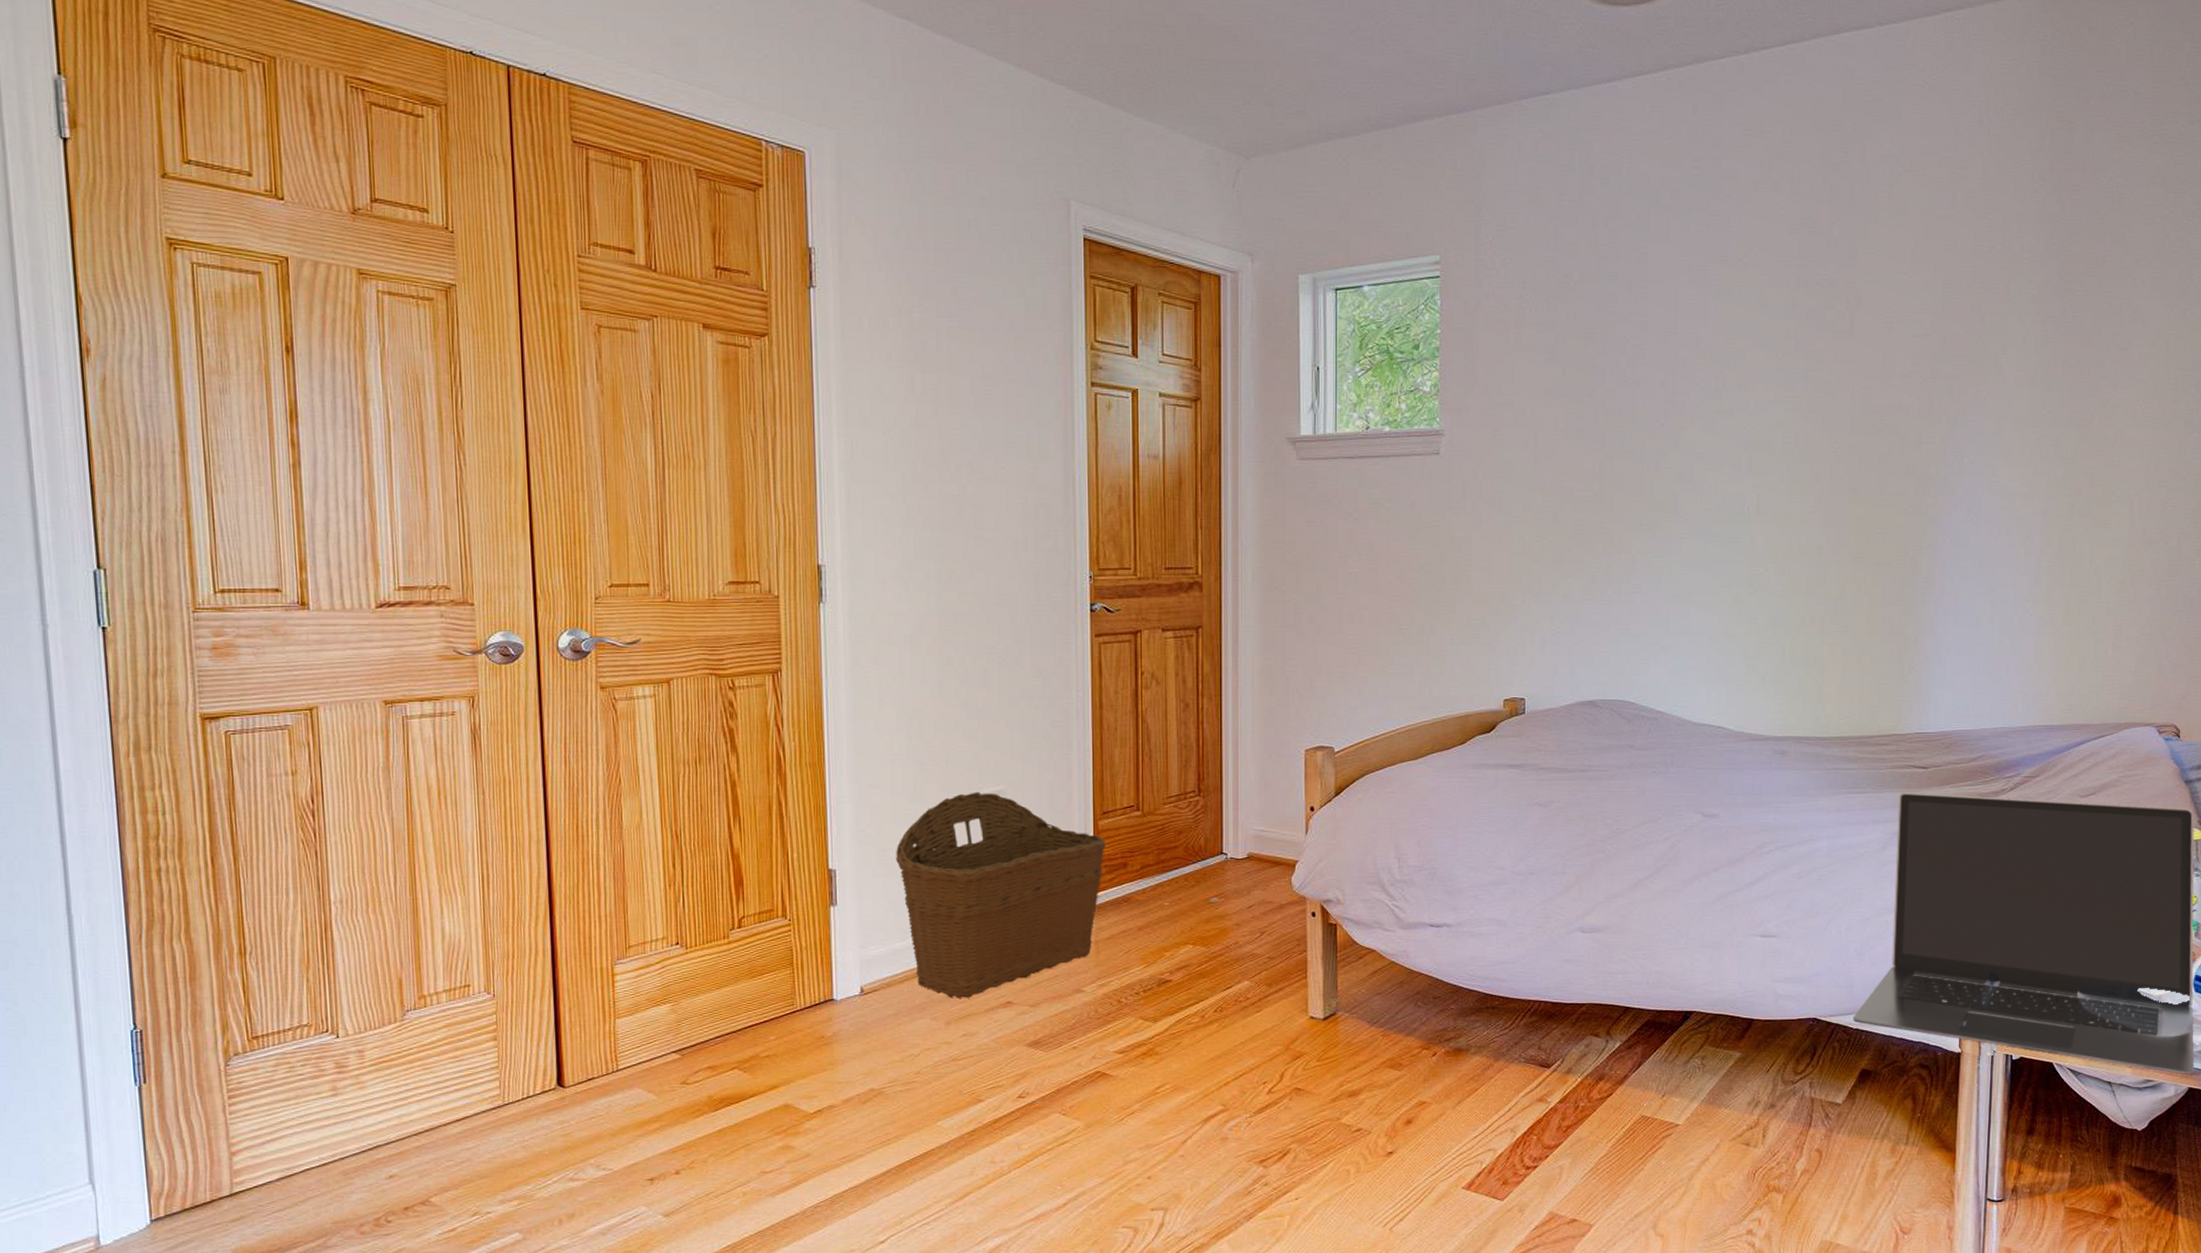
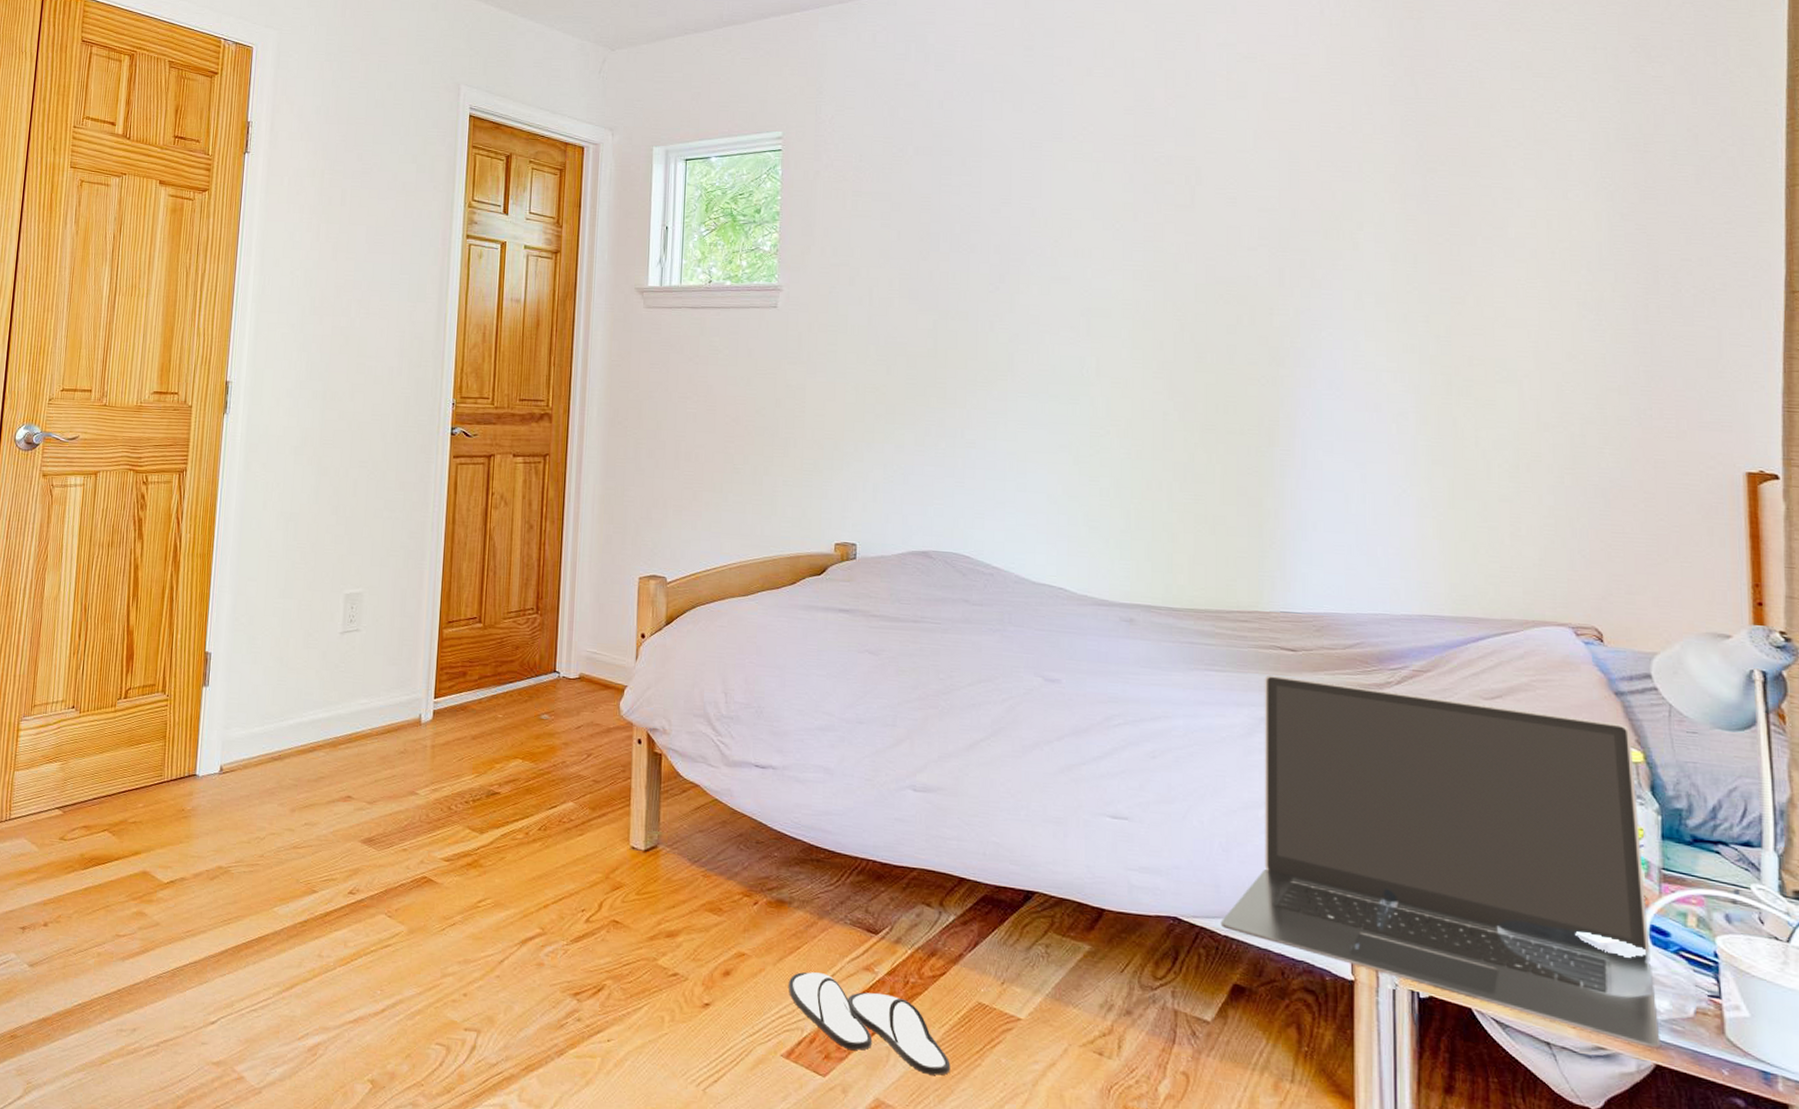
wicker basket: present [896,791,1107,998] -> none [263,592,449,788]
slippers: none [1468,1109,1617,1184] -> present [789,972,951,1076]

